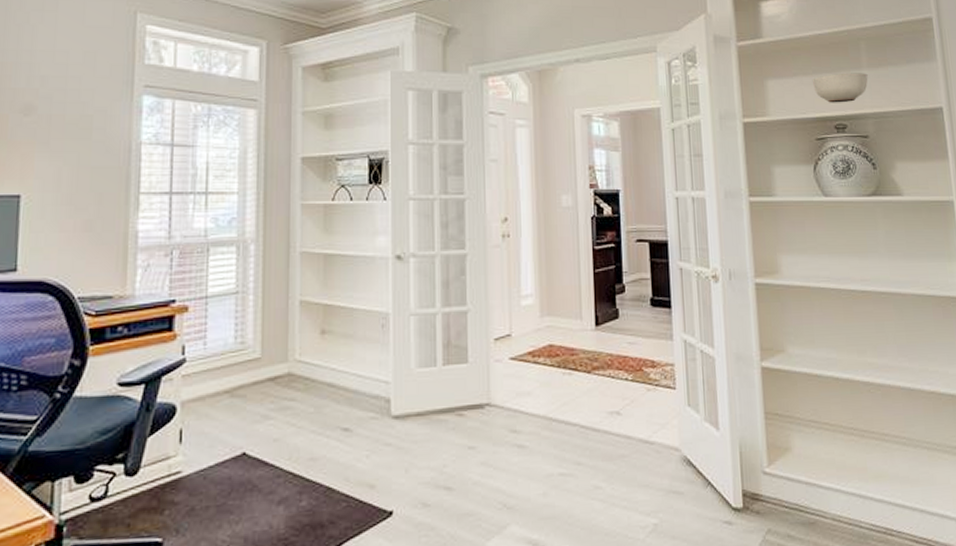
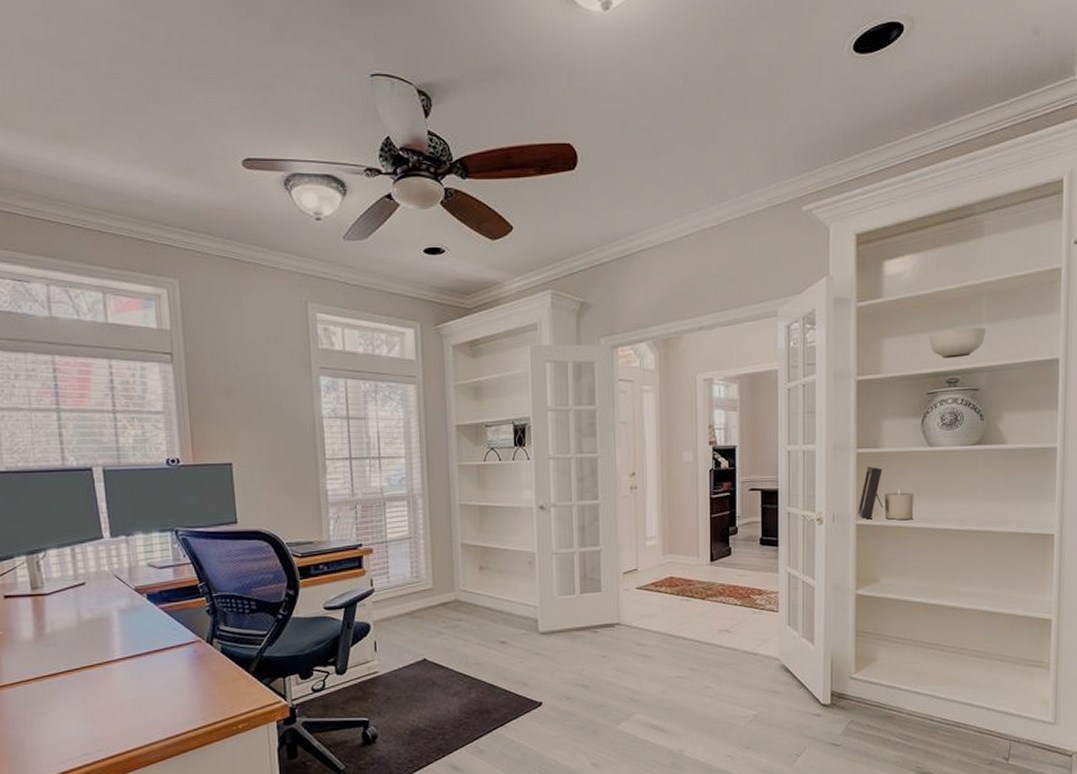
picture frame: none [755,217,783,278] -> present [858,466,883,519]
candle: none [783,243,816,279] -> present [885,489,914,520]

